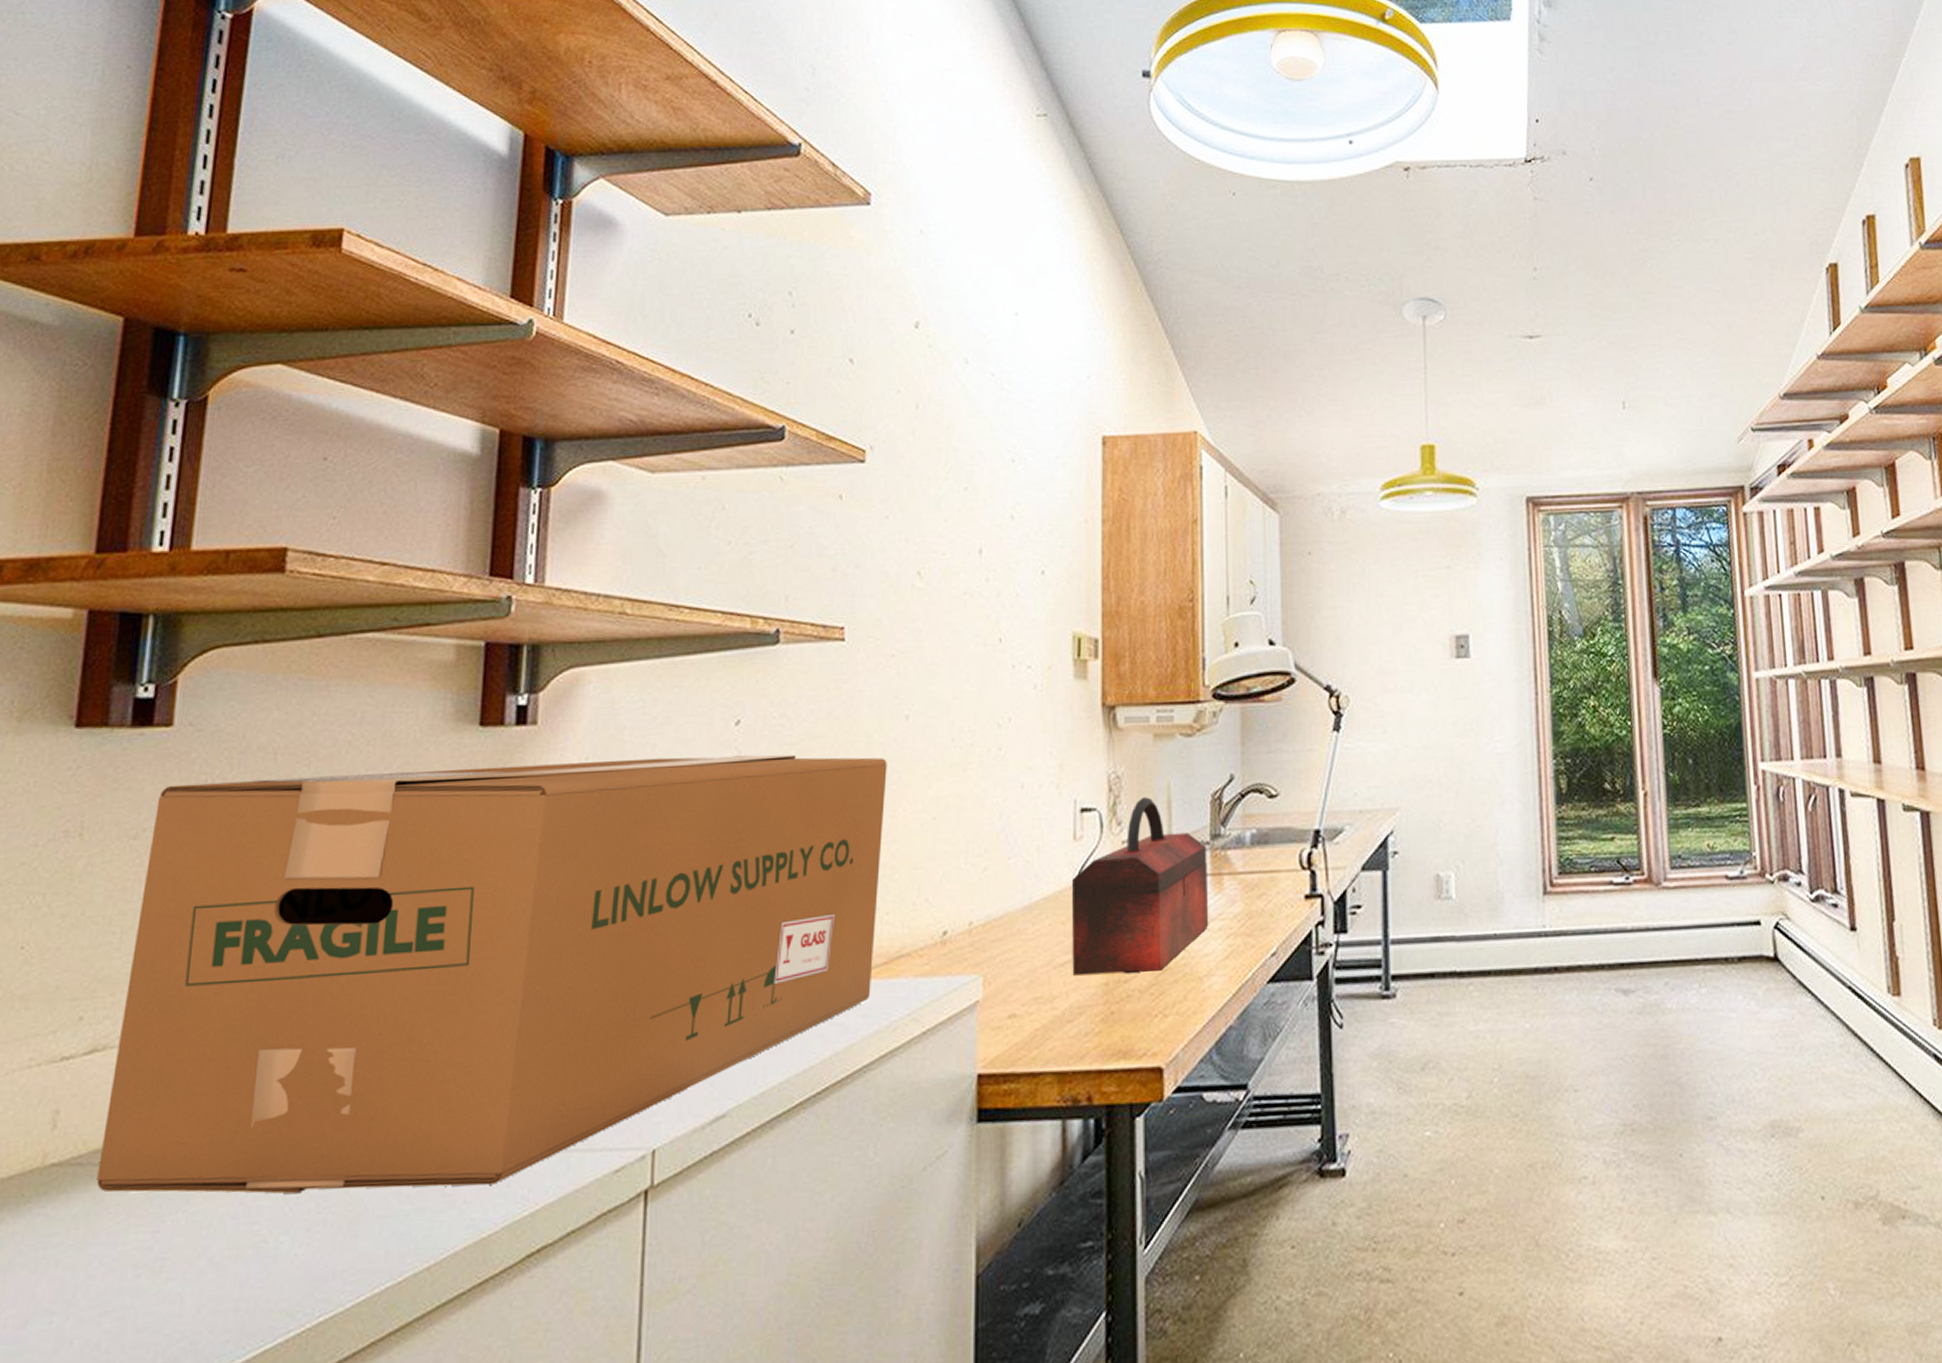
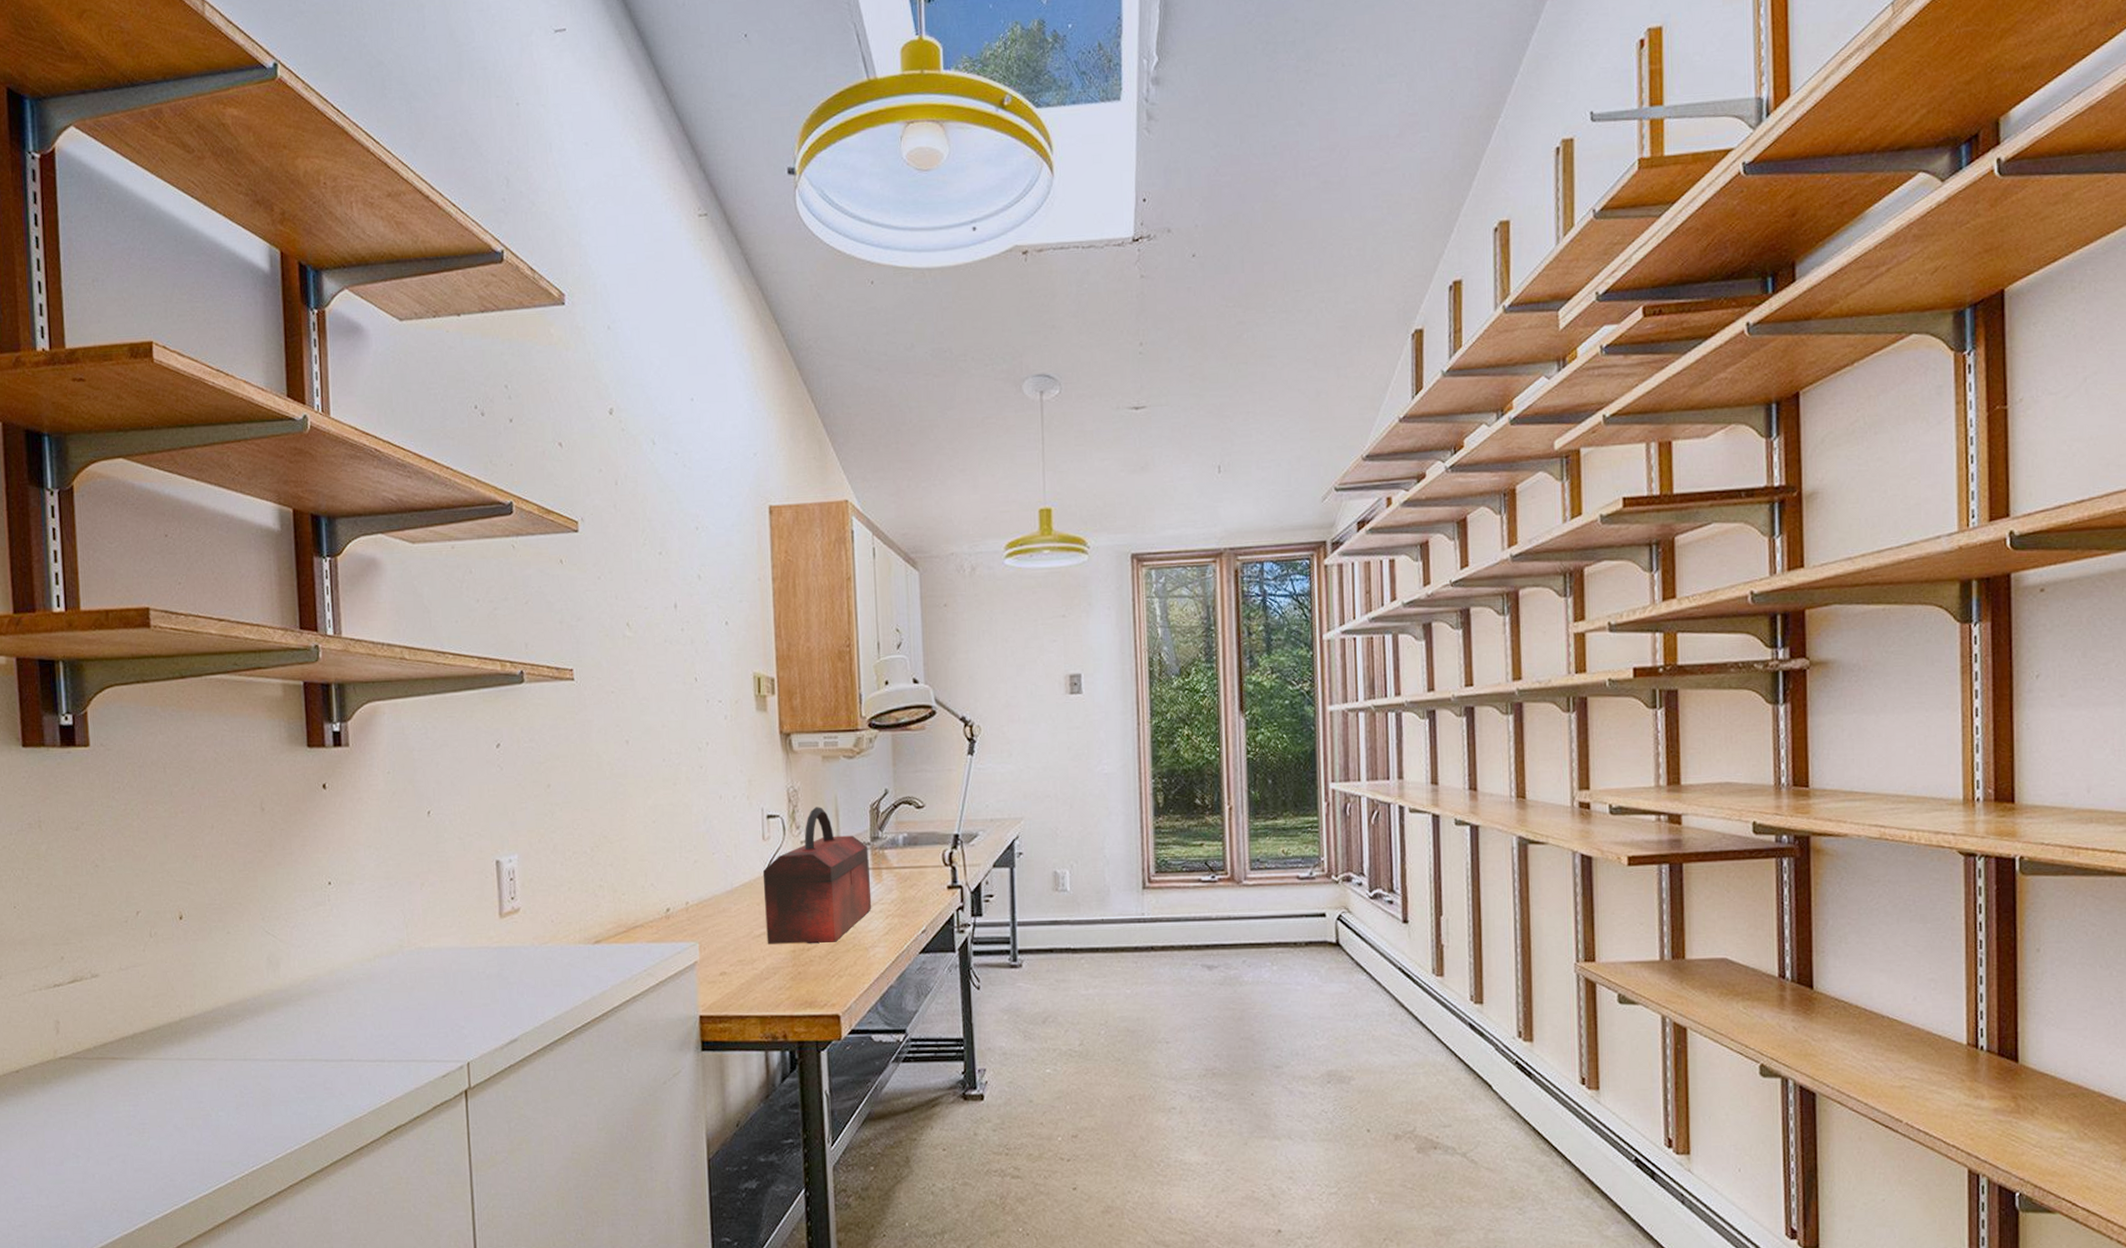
box: present [96,754,887,1194] -> none [88,771,616,1084]

